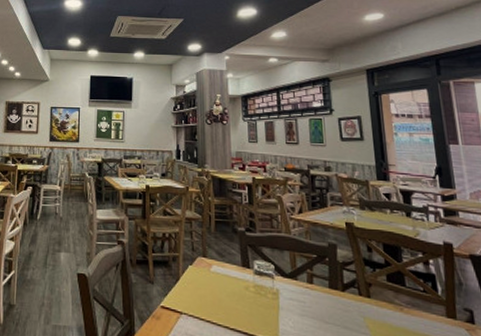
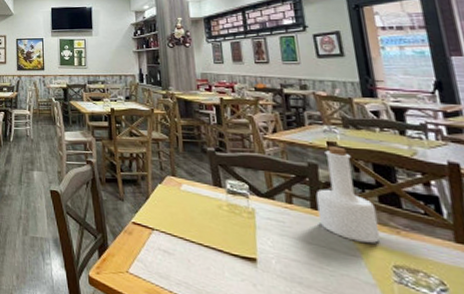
bottle: none [333,227,387,322] -> present [315,146,381,244]

